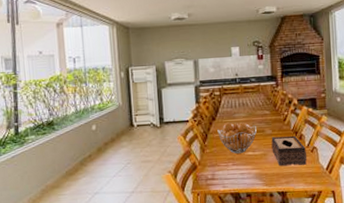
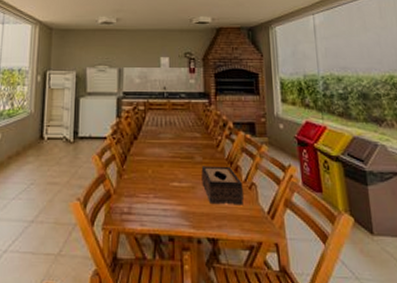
fruit basket: present [217,122,257,154] -> none [139,143,184,183]

